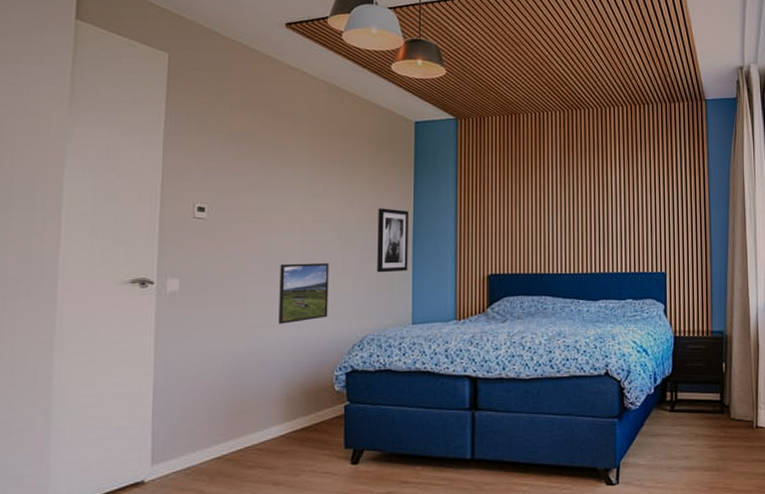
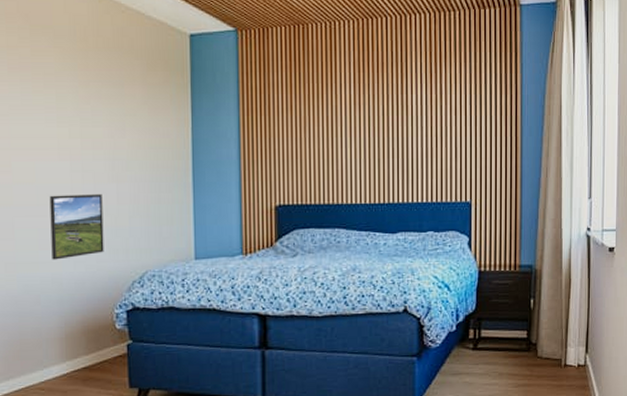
wall art: present [377,208,408,273] -> none [153,133,188,204]

